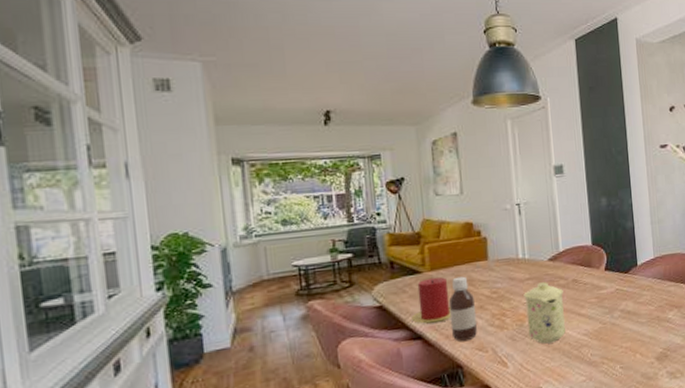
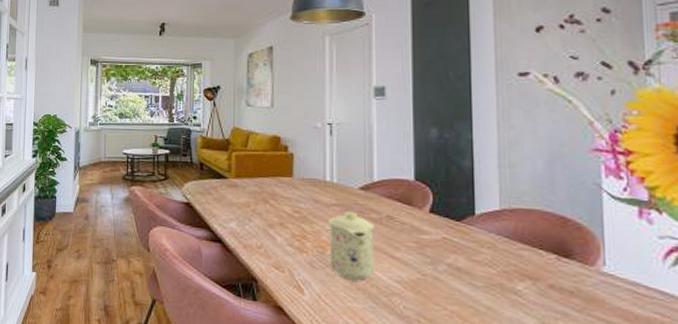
candle: present [411,277,451,325] -> none [214,185,251,231]
bottle: present [448,276,478,341] -> none [249,189,276,255]

